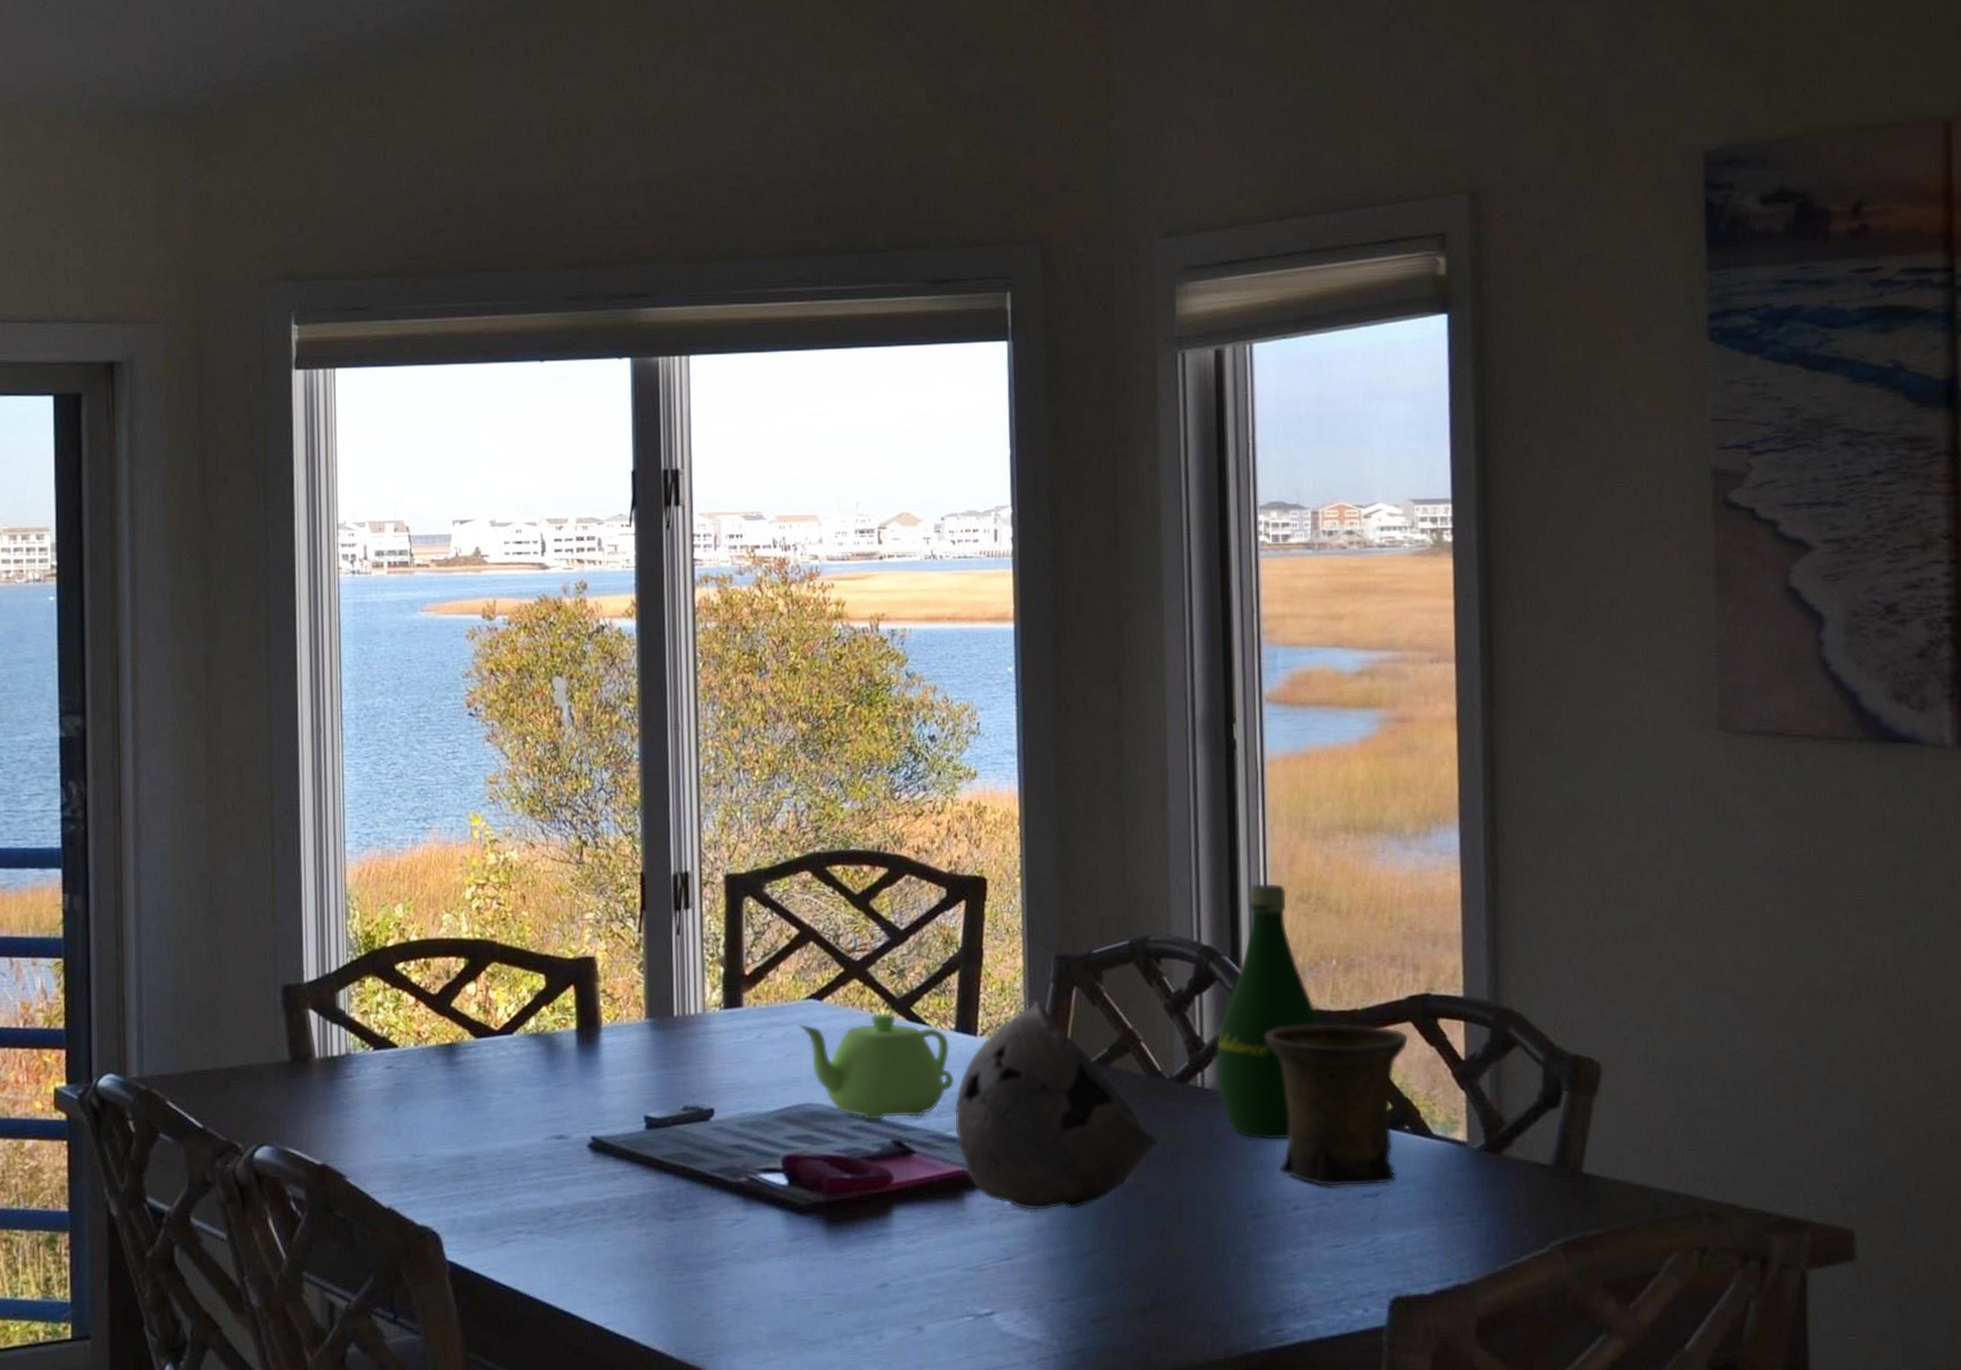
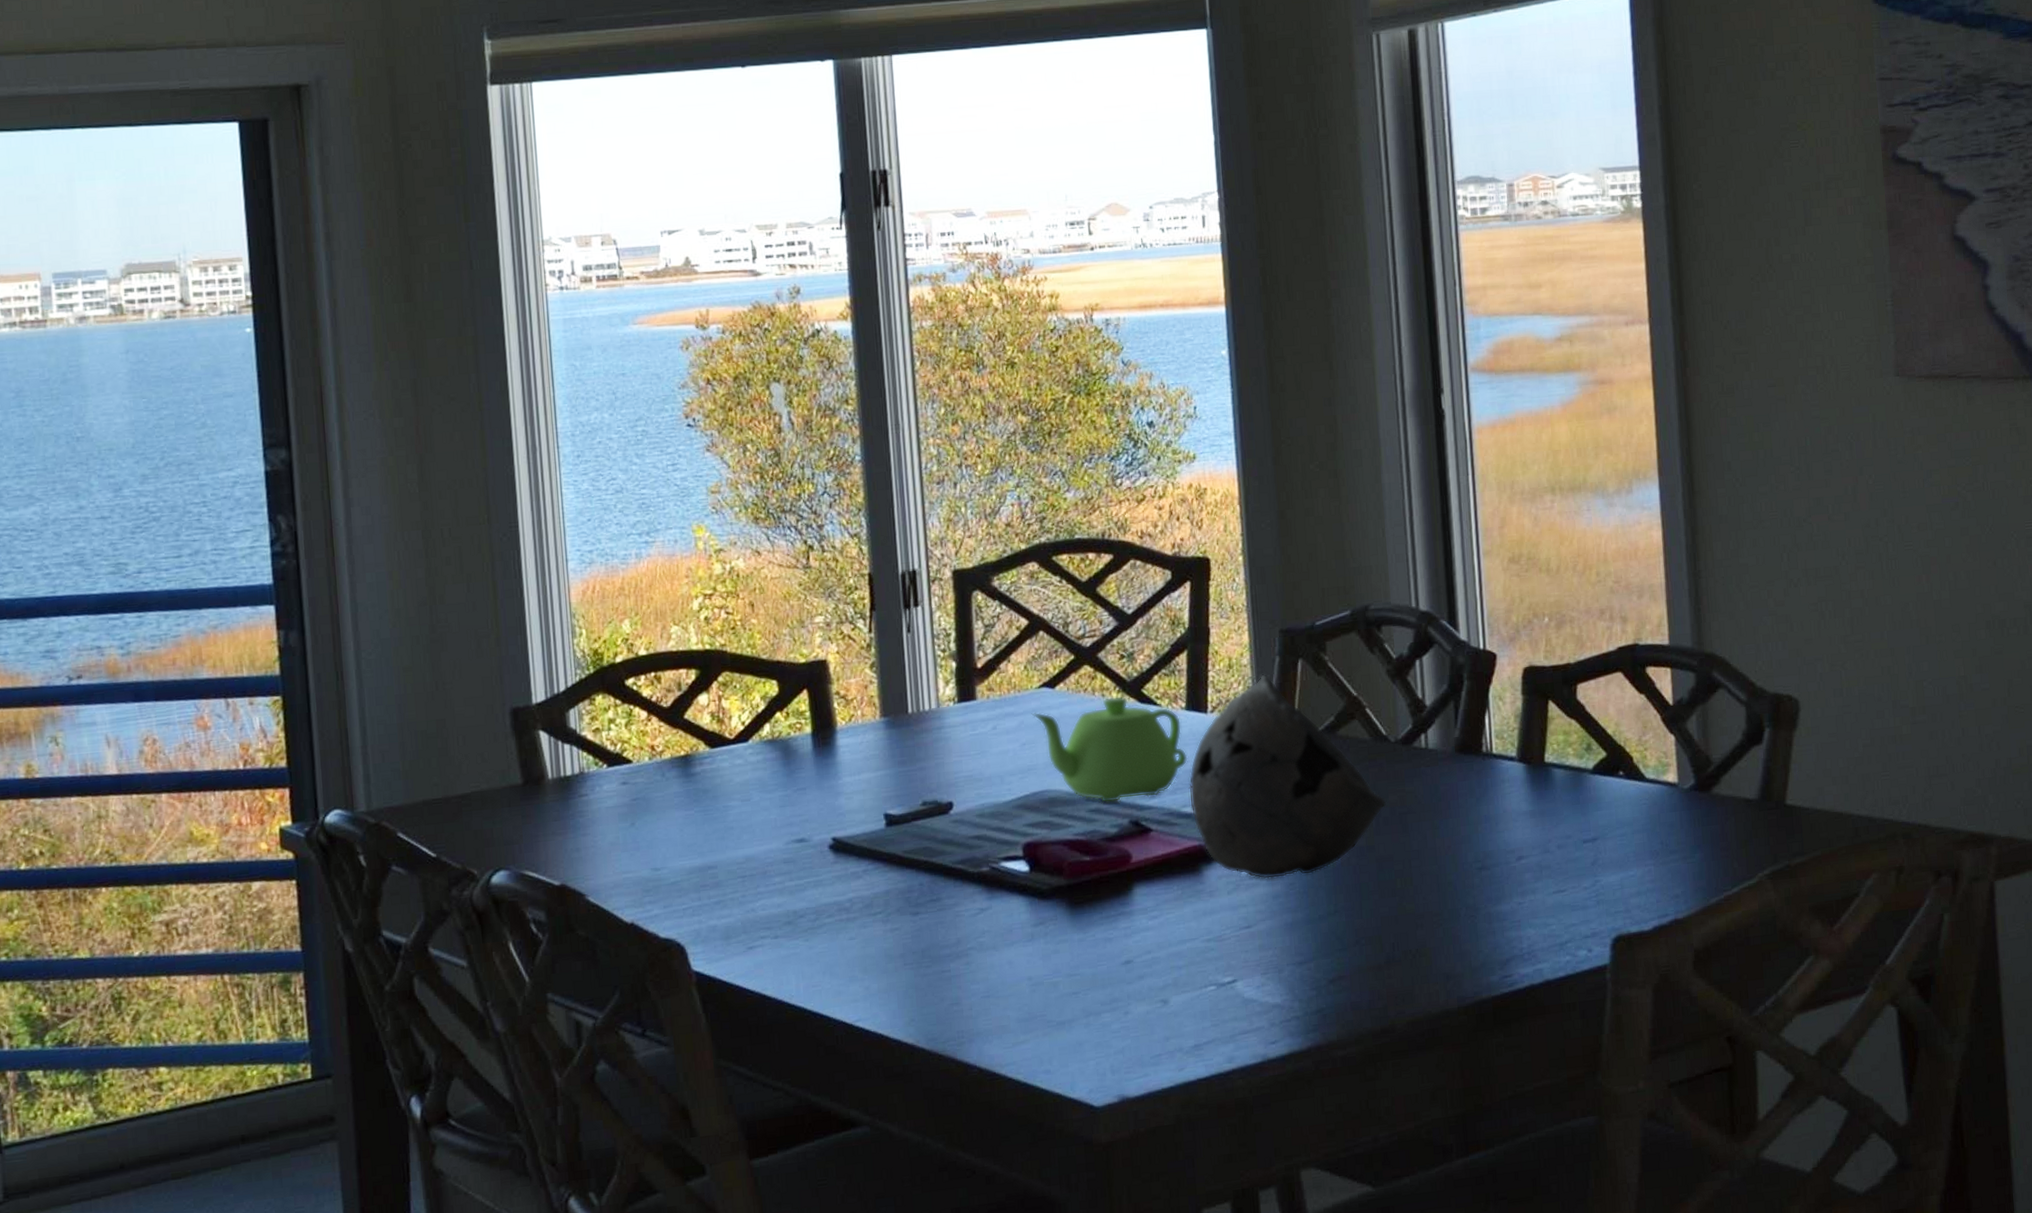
bottle: present [1215,882,1322,1141] -> none [1437,546,1537,795]
mug: present [1264,1023,1409,1187] -> none [1483,676,1620,836]

